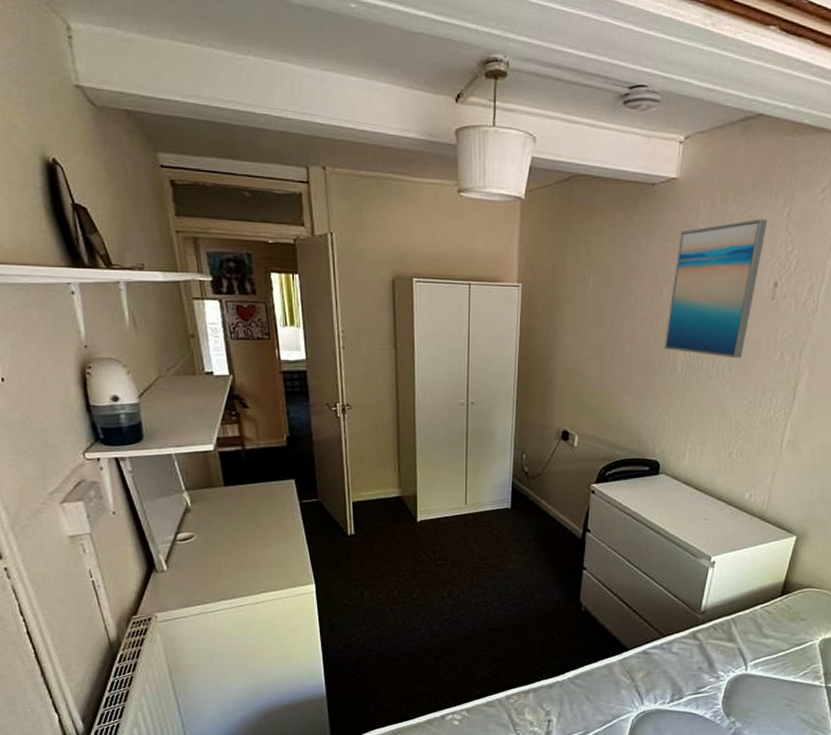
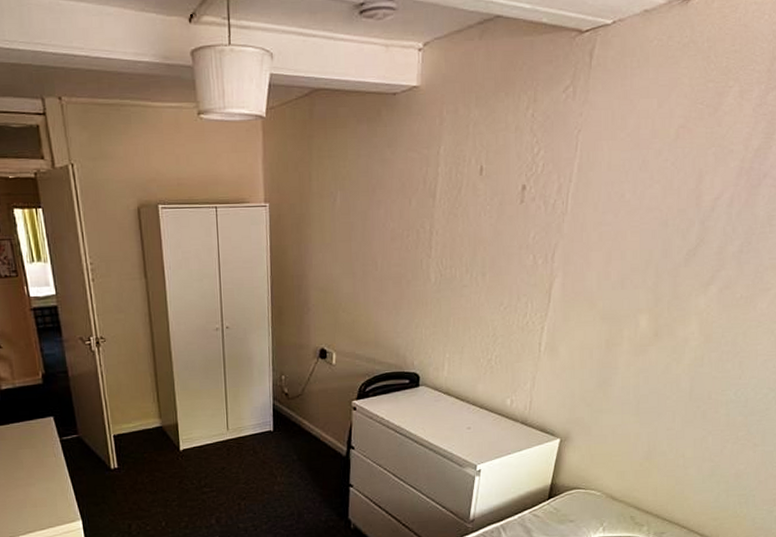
wall art: present [665,219,768,359] -> none [417,122,512,265]

